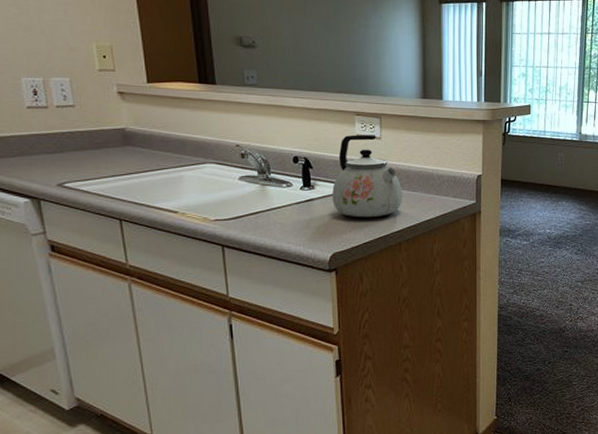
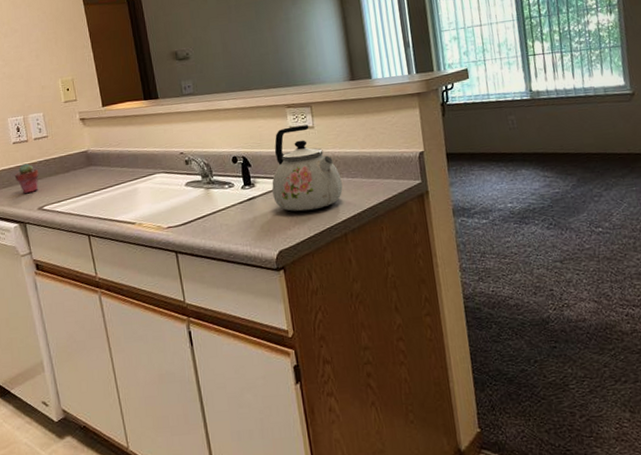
potted succulent: none [27,133,61,167] -> present [14,163,39,194]

